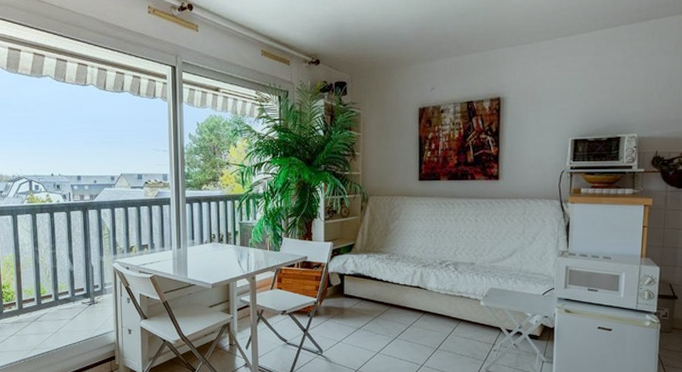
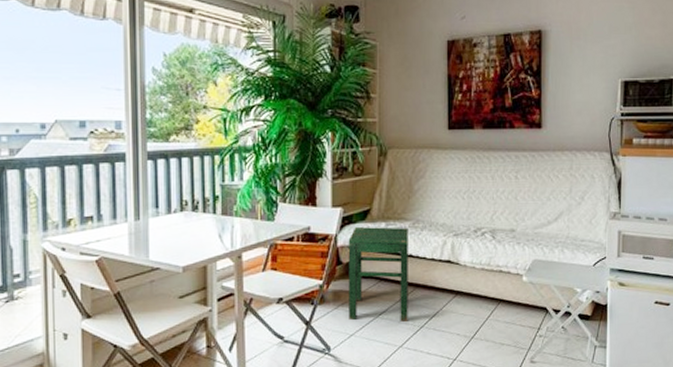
stool: none [337,258,385,334] -> present [348,227,408,323]

